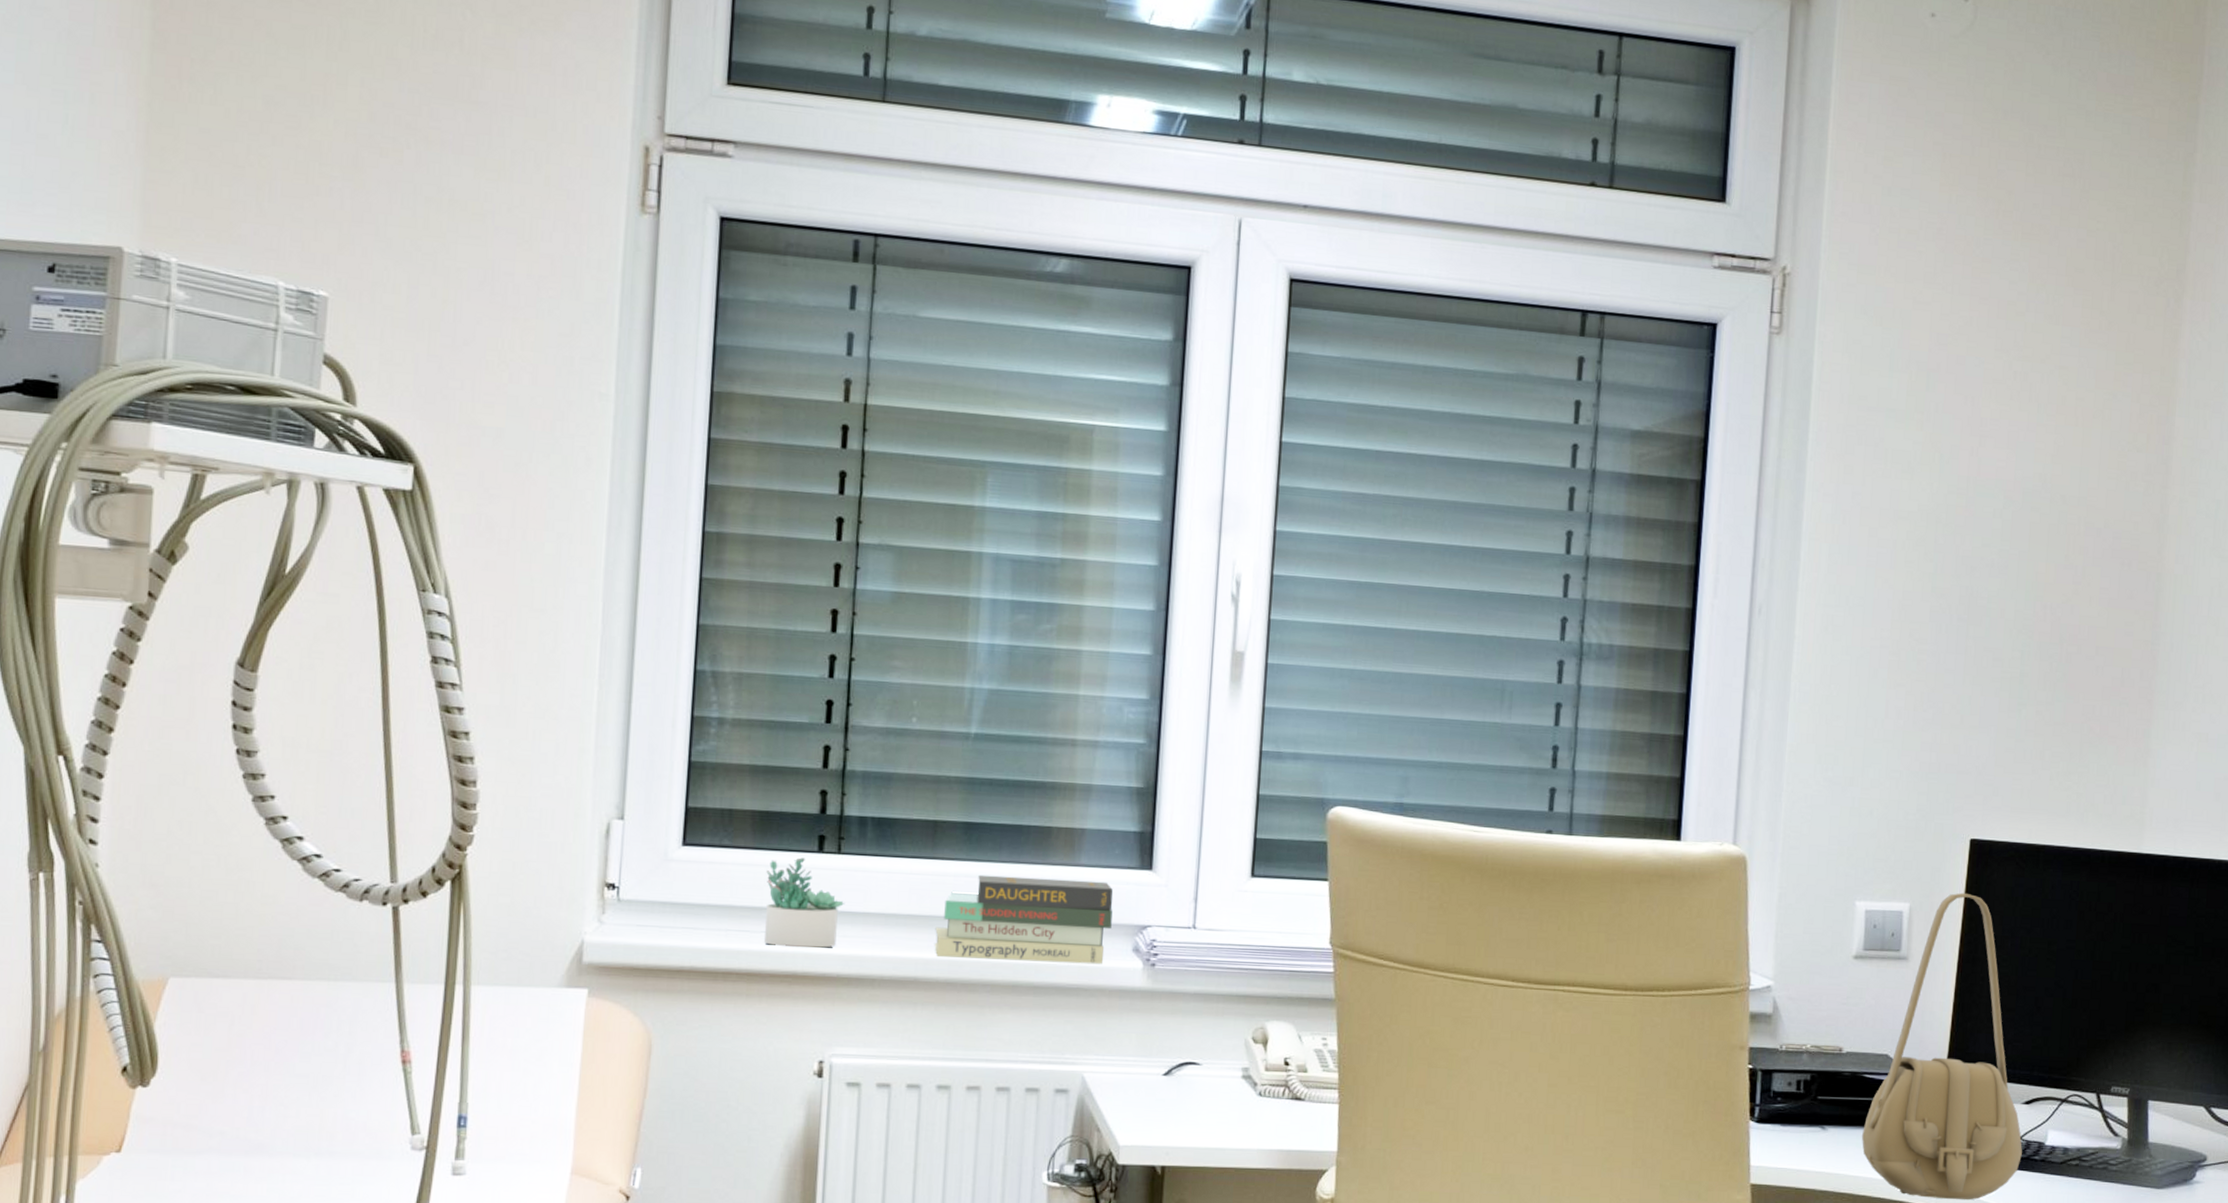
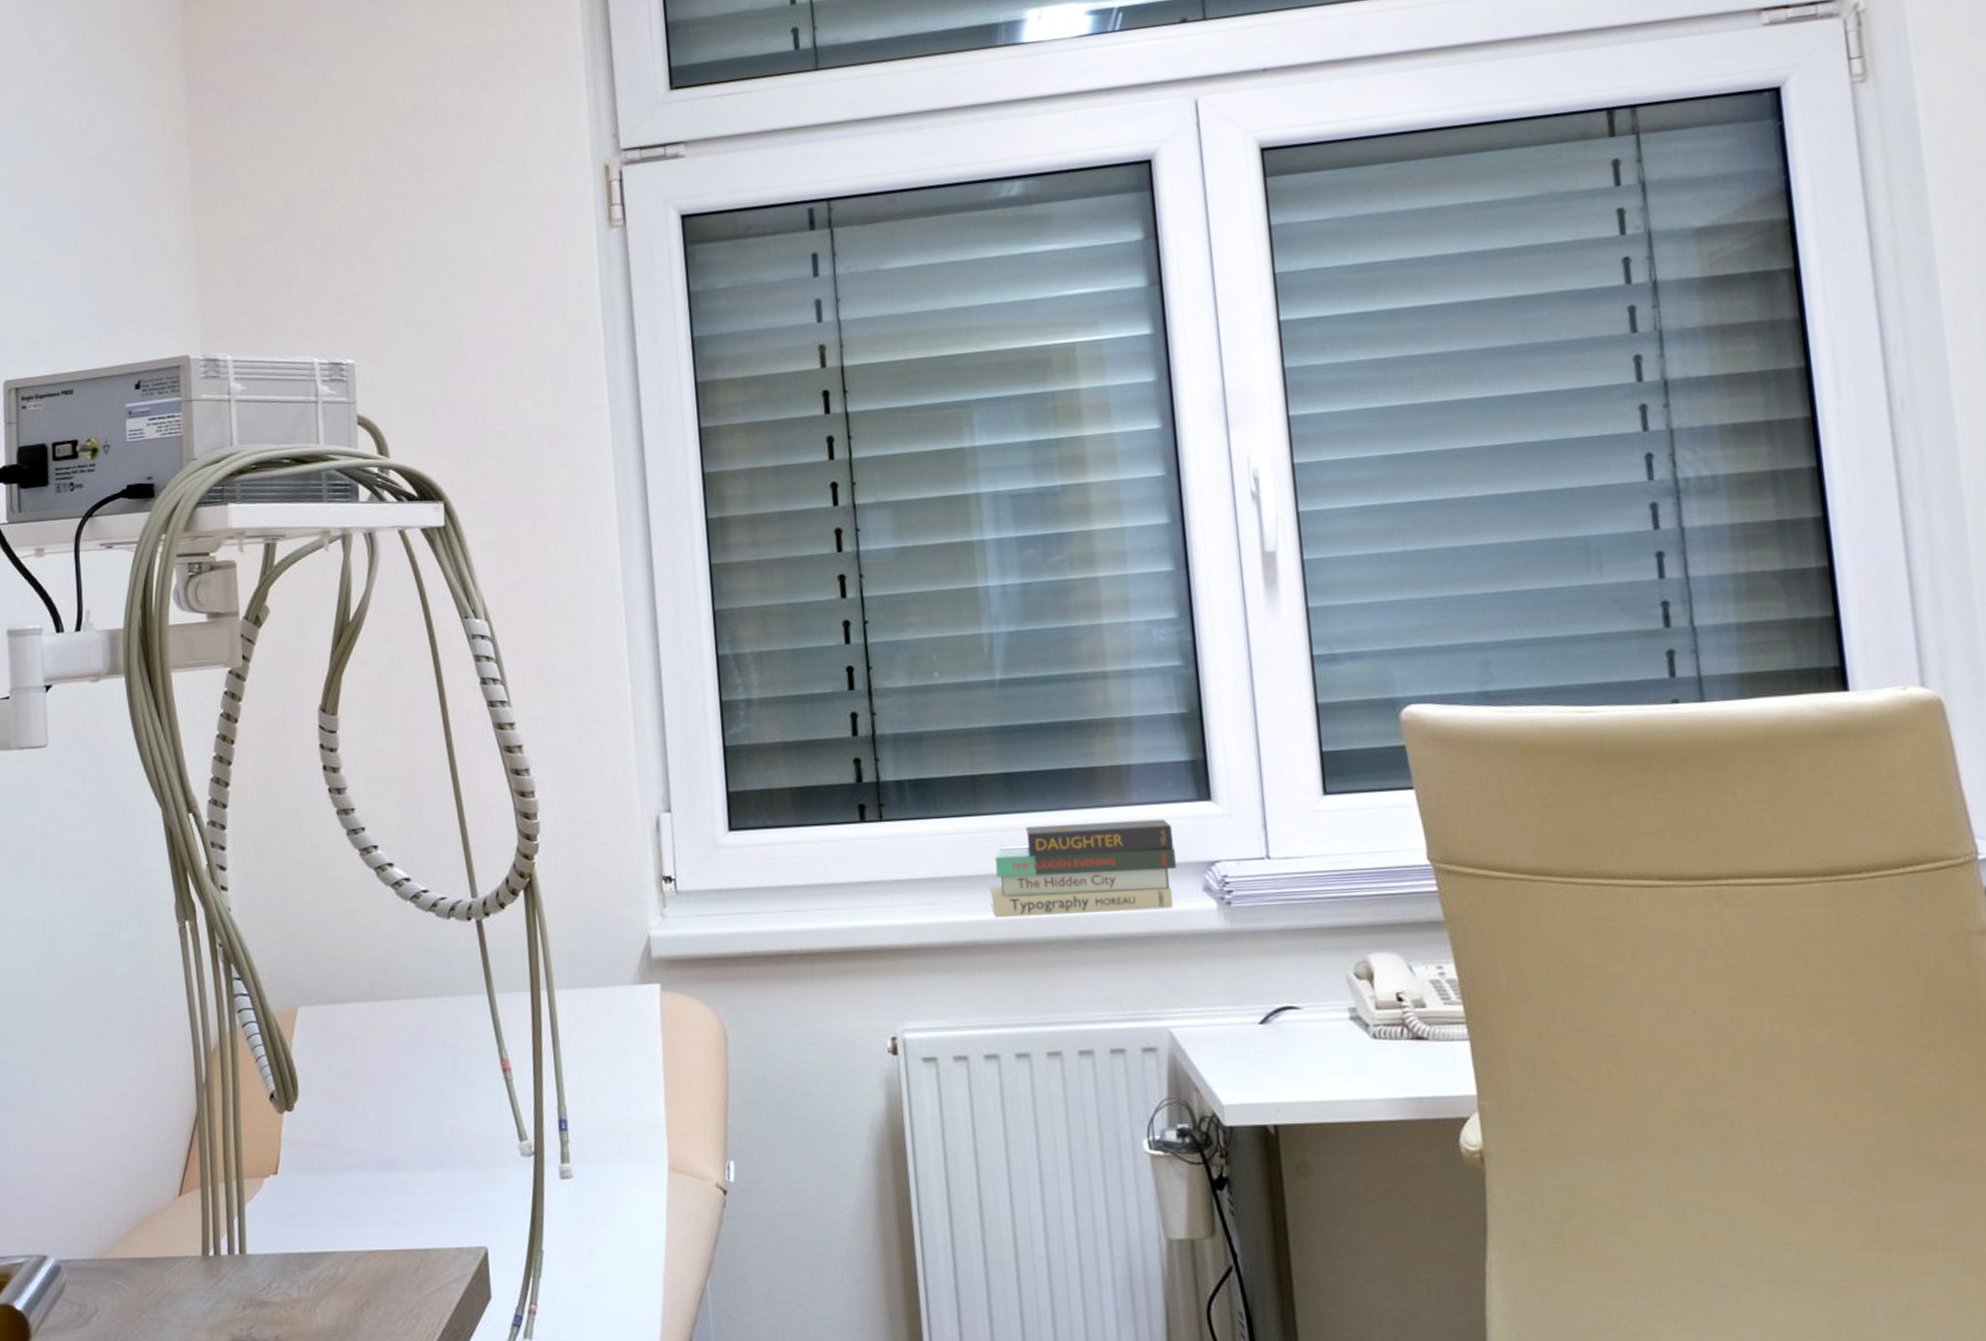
succulent plant: present [764,857,845,949] -> none [812,829,895,923]

